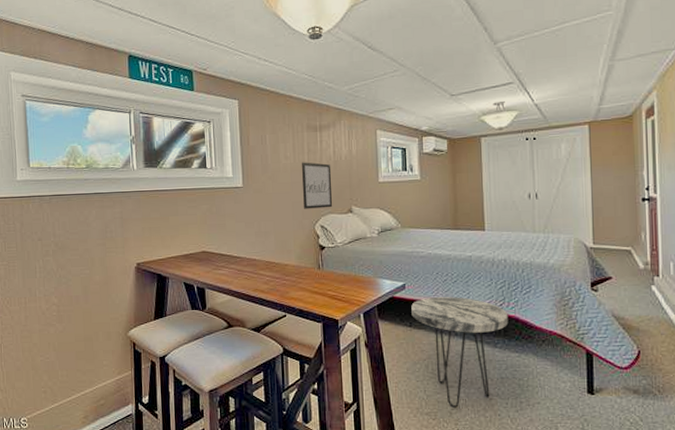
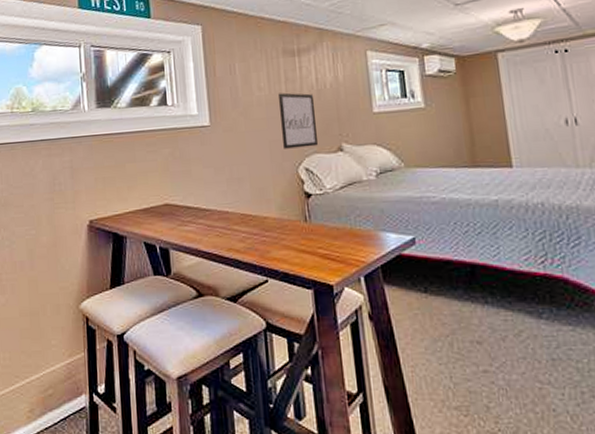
side table: present [411,297,509,408] -> none [424,252,555,400]

